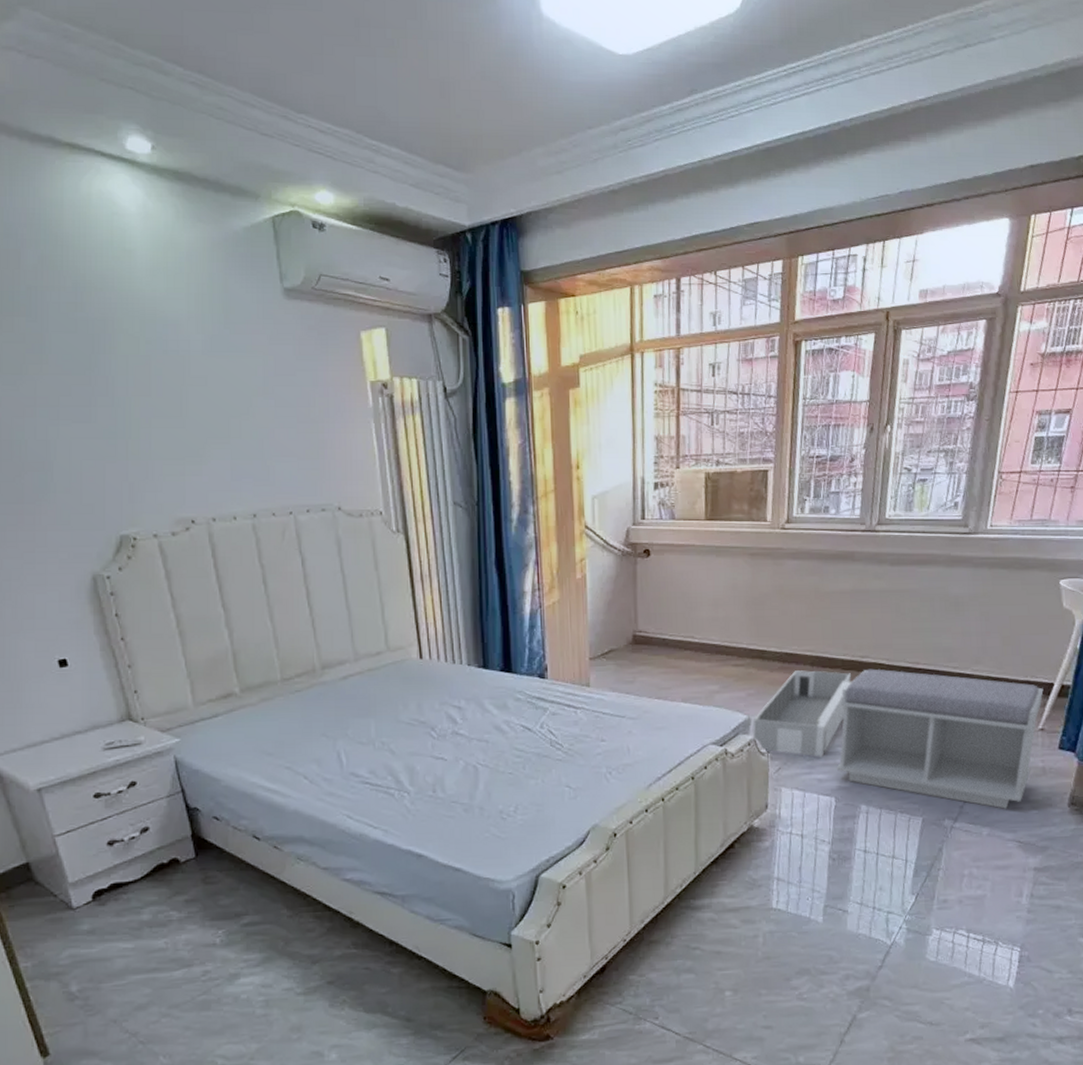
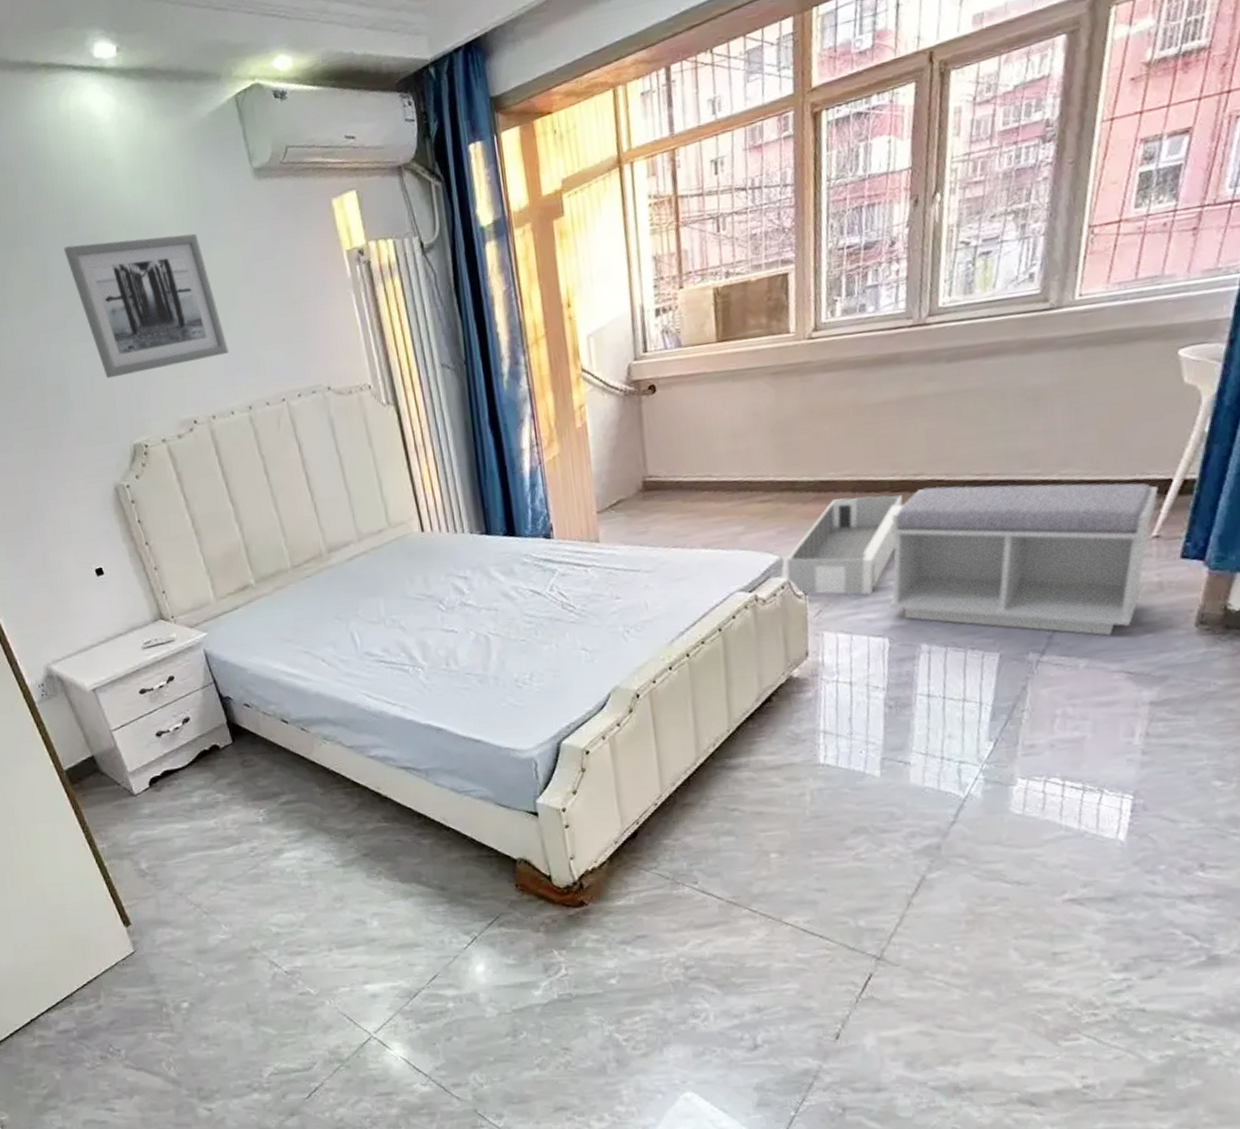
wall art: none [66,325,237,465] -> present [63,233,229,379]

